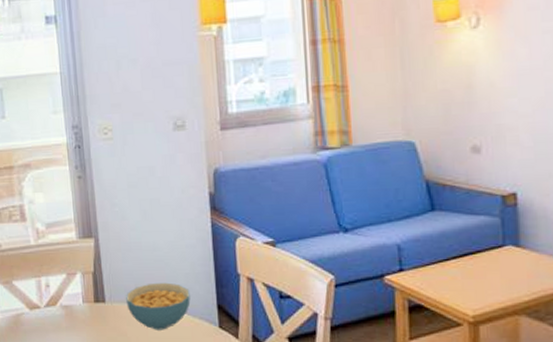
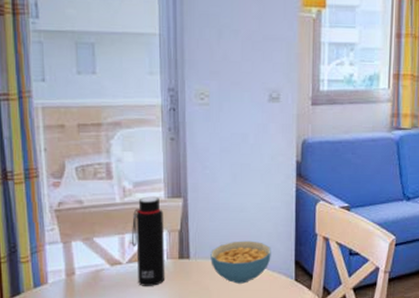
water bottle: none [47,237,83,331] -> present [132,196,165,286]

